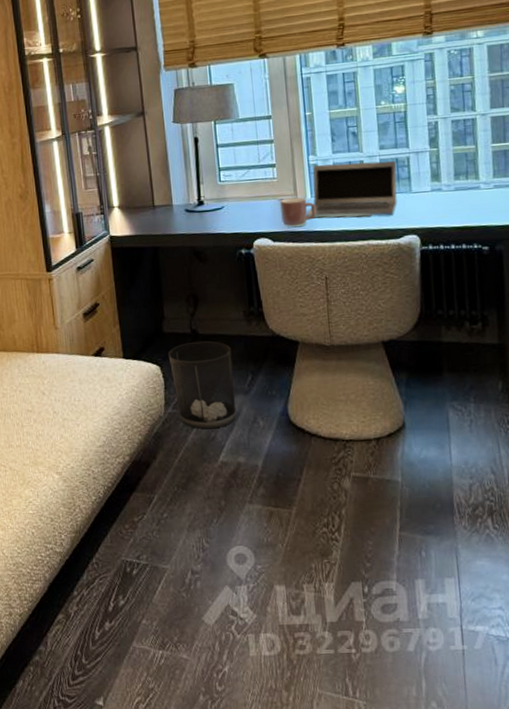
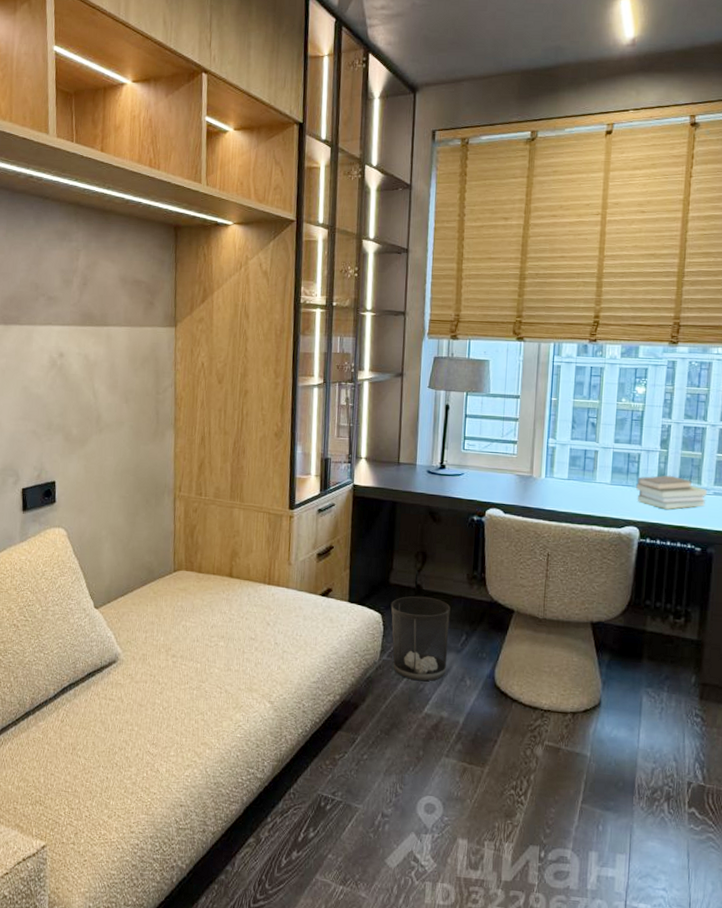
mug: present [280,197,316,228] -> none [515,474,548,504]
laptop: present [307,160,398,218] -> none [539,447,628,506]
books: none [409,174,487,212] -> present [636,475,707,510]

